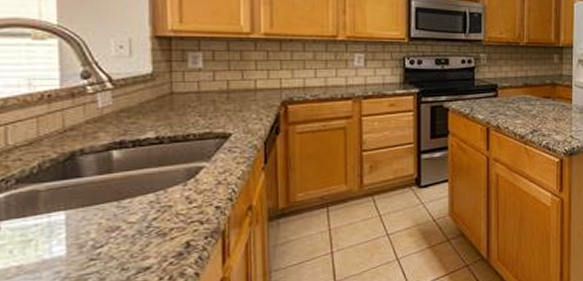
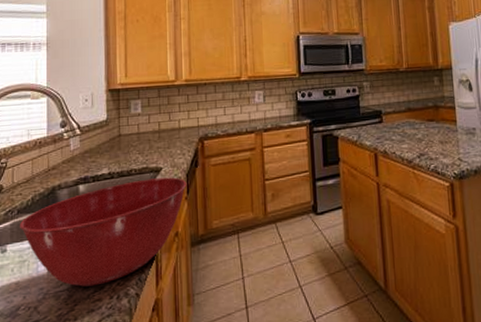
mixing bowl: none [19,145,265,268] -> present [19,177,187,287]

